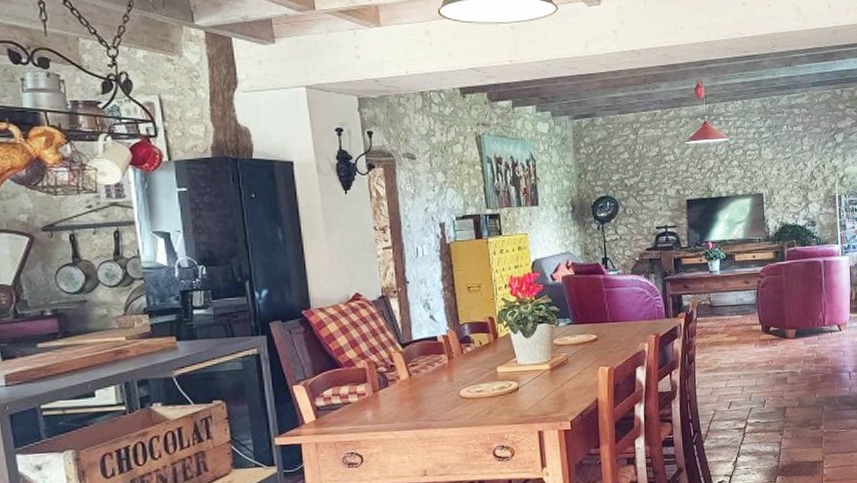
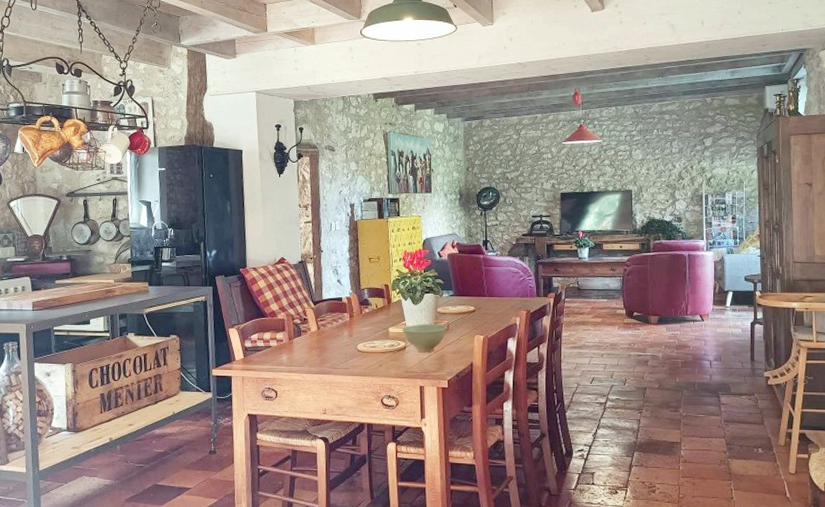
bowl: none [512,358,566,393] -> present [401,324,447,353]

